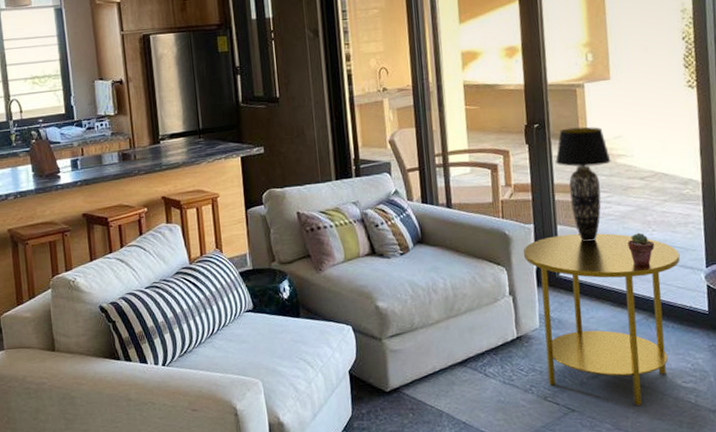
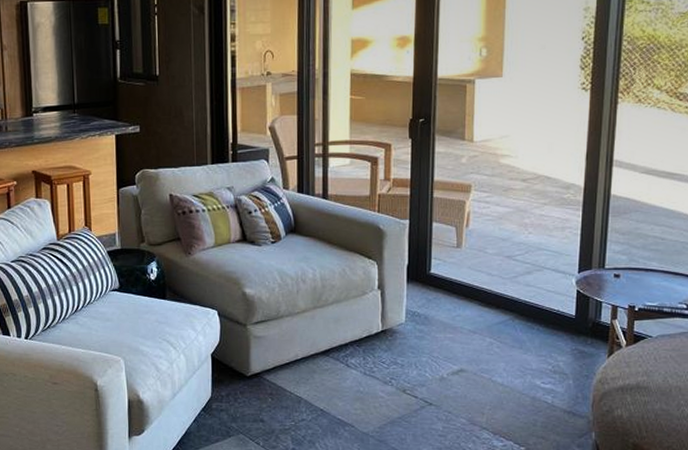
side table: present [523,233,680,405] -> none [395,232,553,402]
table lamp: present [555,127,611,242] -> none [438,124,494,241]
potted succulent: present [627,233,655,267] -> none [502,234,530,268]

